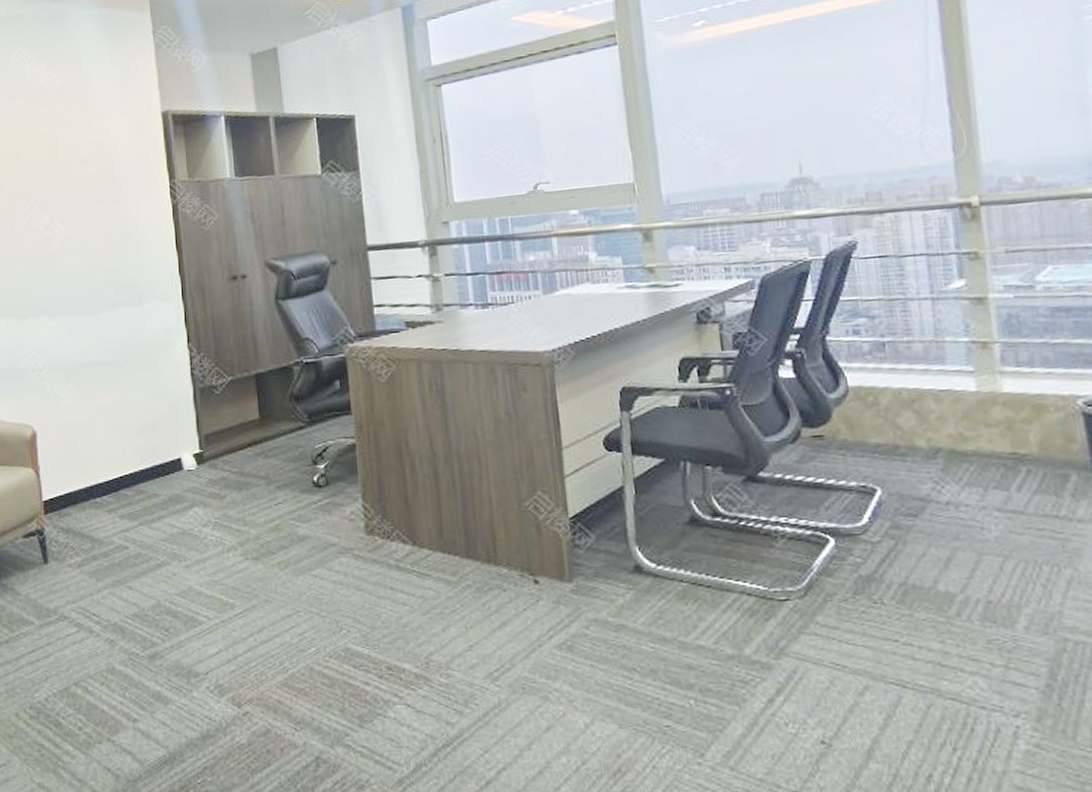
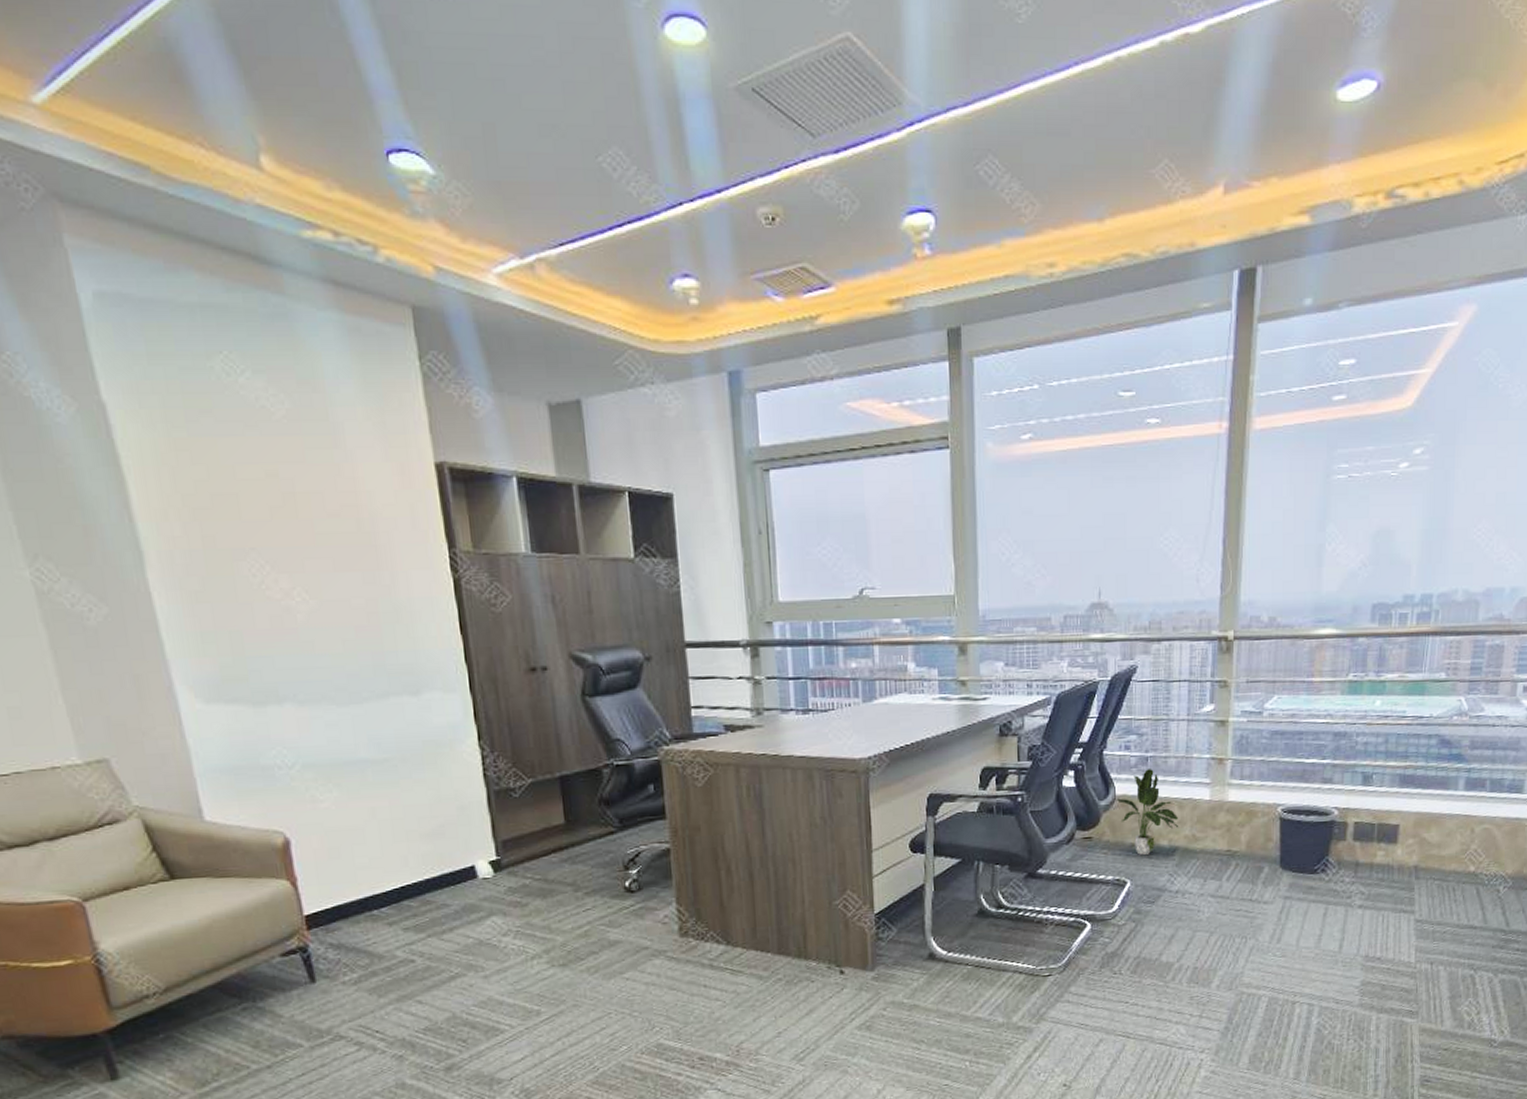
potted plant: none [847,356,939,458] -> present [1114,769,1179,856]

